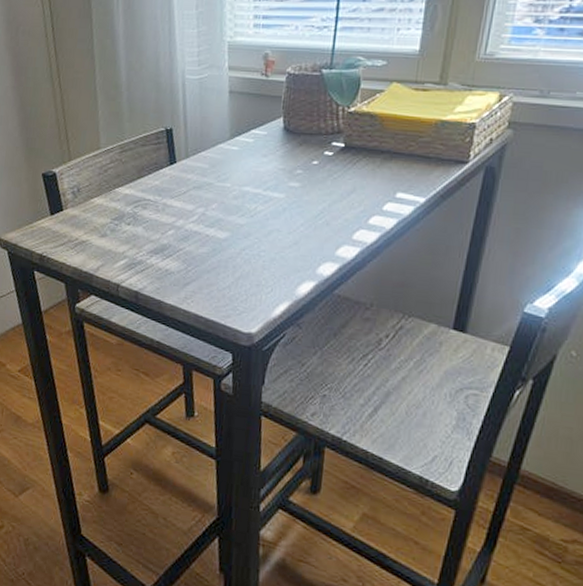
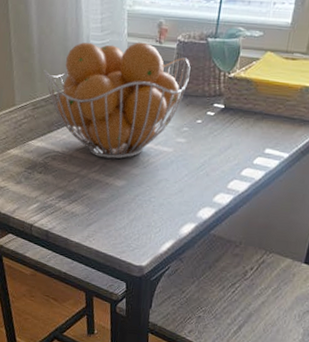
fruit basket: none [132,76,303,208] -> present [43,42,191,159]

